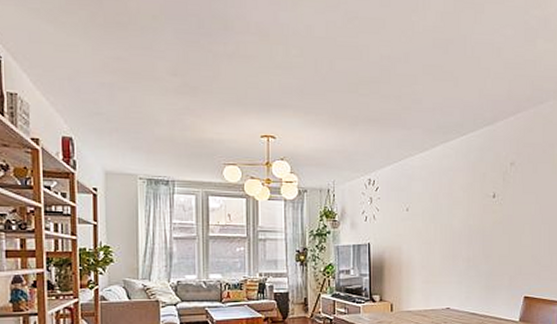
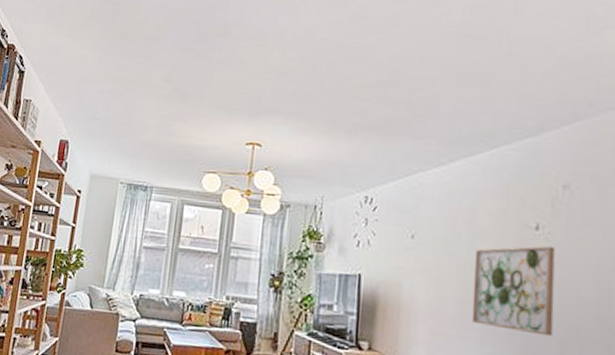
wall art: none [452,209,506,274] -> present [471,245,556,337]

